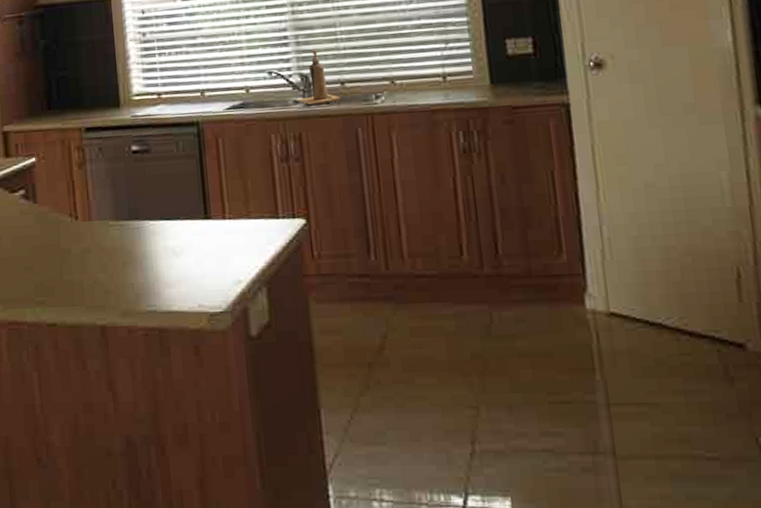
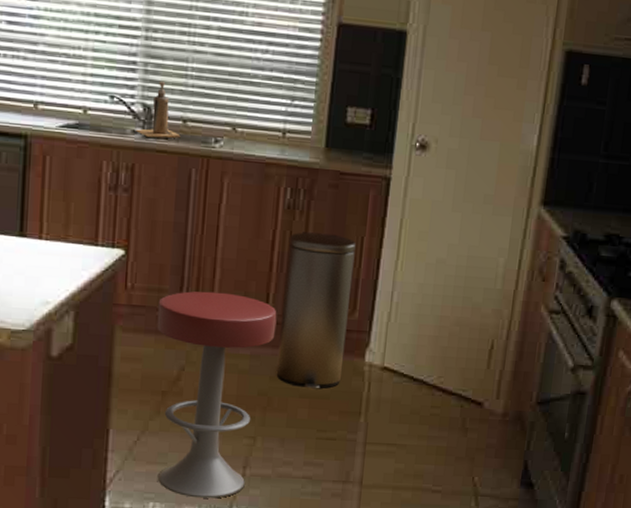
bar stool: none [347,249,478,481] -> present [157,291,277,499]
pedal bin: none [471,172,563,346] -> present [276,232,356,389]

